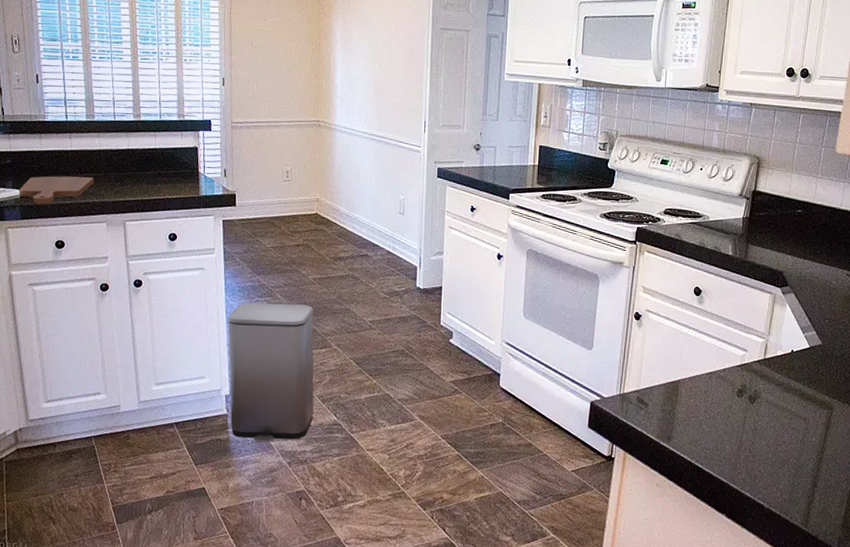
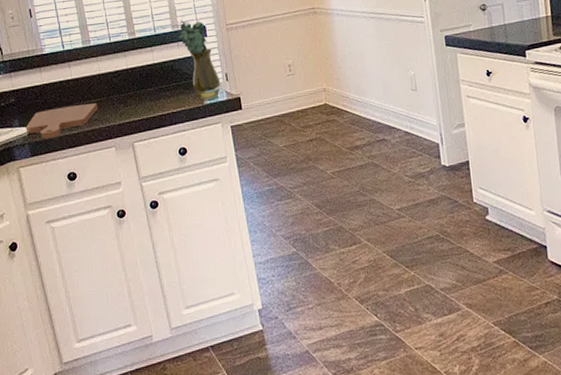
vase: none [183,110,219,193] -> present [178,19,221,101]
pedal bin: present [227,302,314,443] -> none [250,201,353,356]

